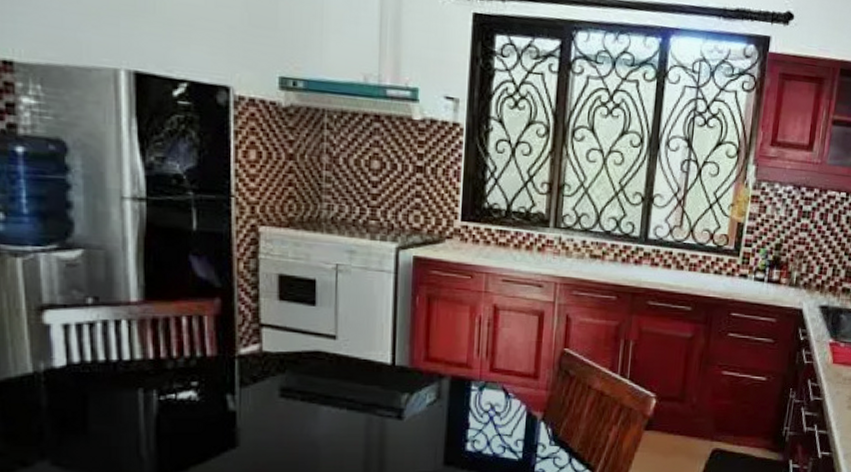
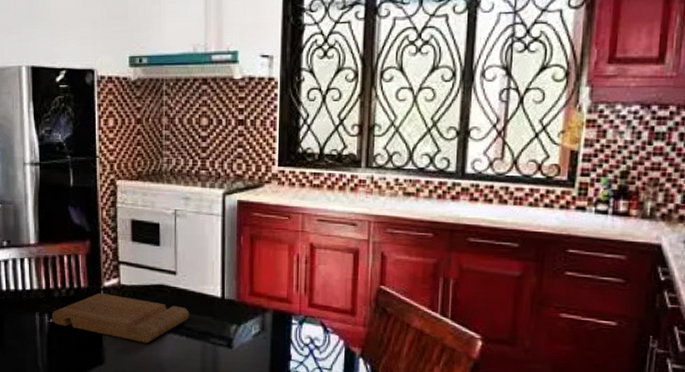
cutting board: none [162,361,352,420] -> present [51,292,189,344]

